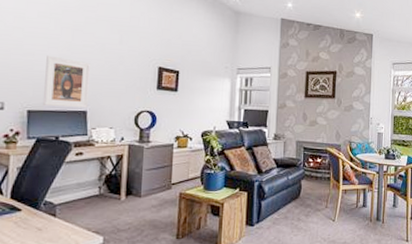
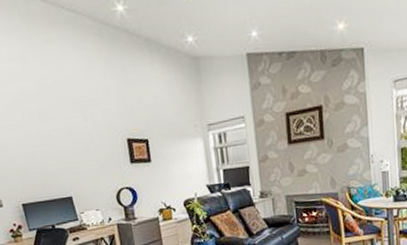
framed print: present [42,55,90,108] -> none [23,146,72,197]

